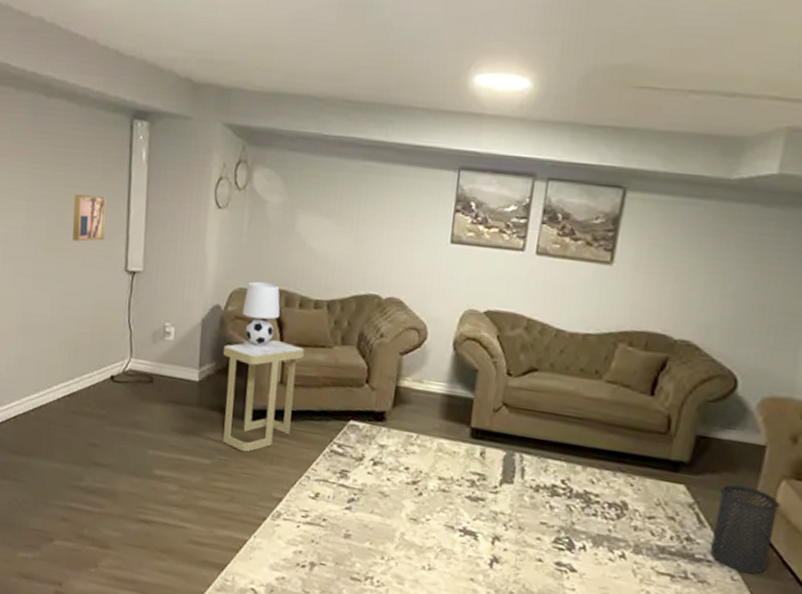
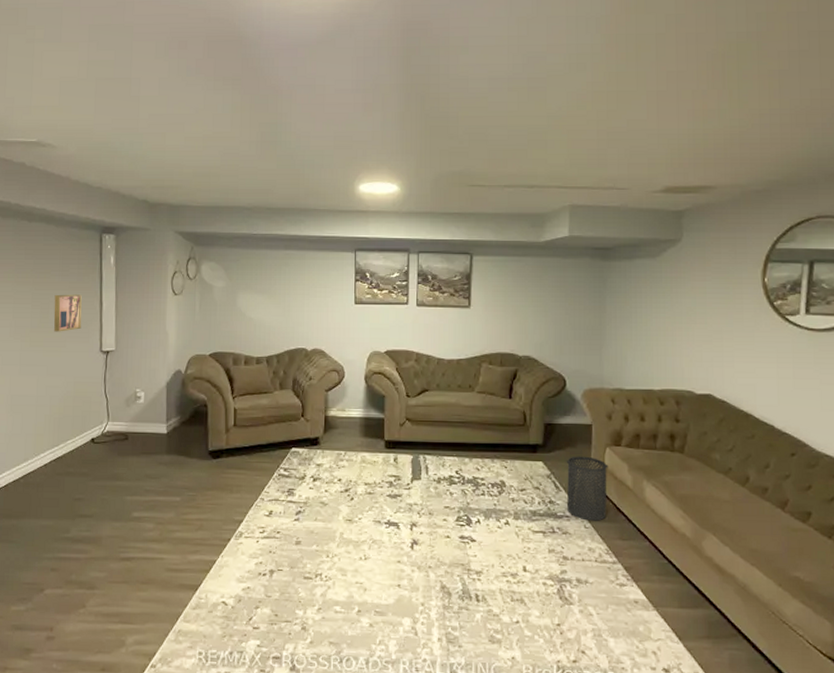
side table: present [222,339,304,453] -> none [185,392,251,486]
table lamp: present [242,281,281,351] -> none [199,347,230,402]

